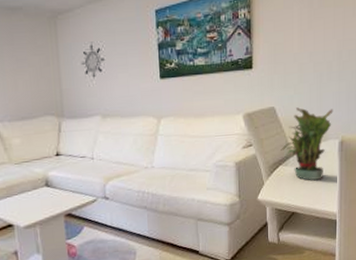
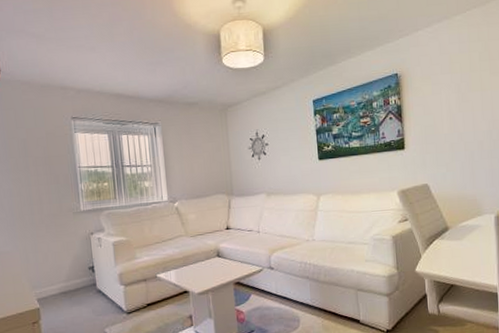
potted plant: present [281,107,333,181] -> none [436,184,487,254]

